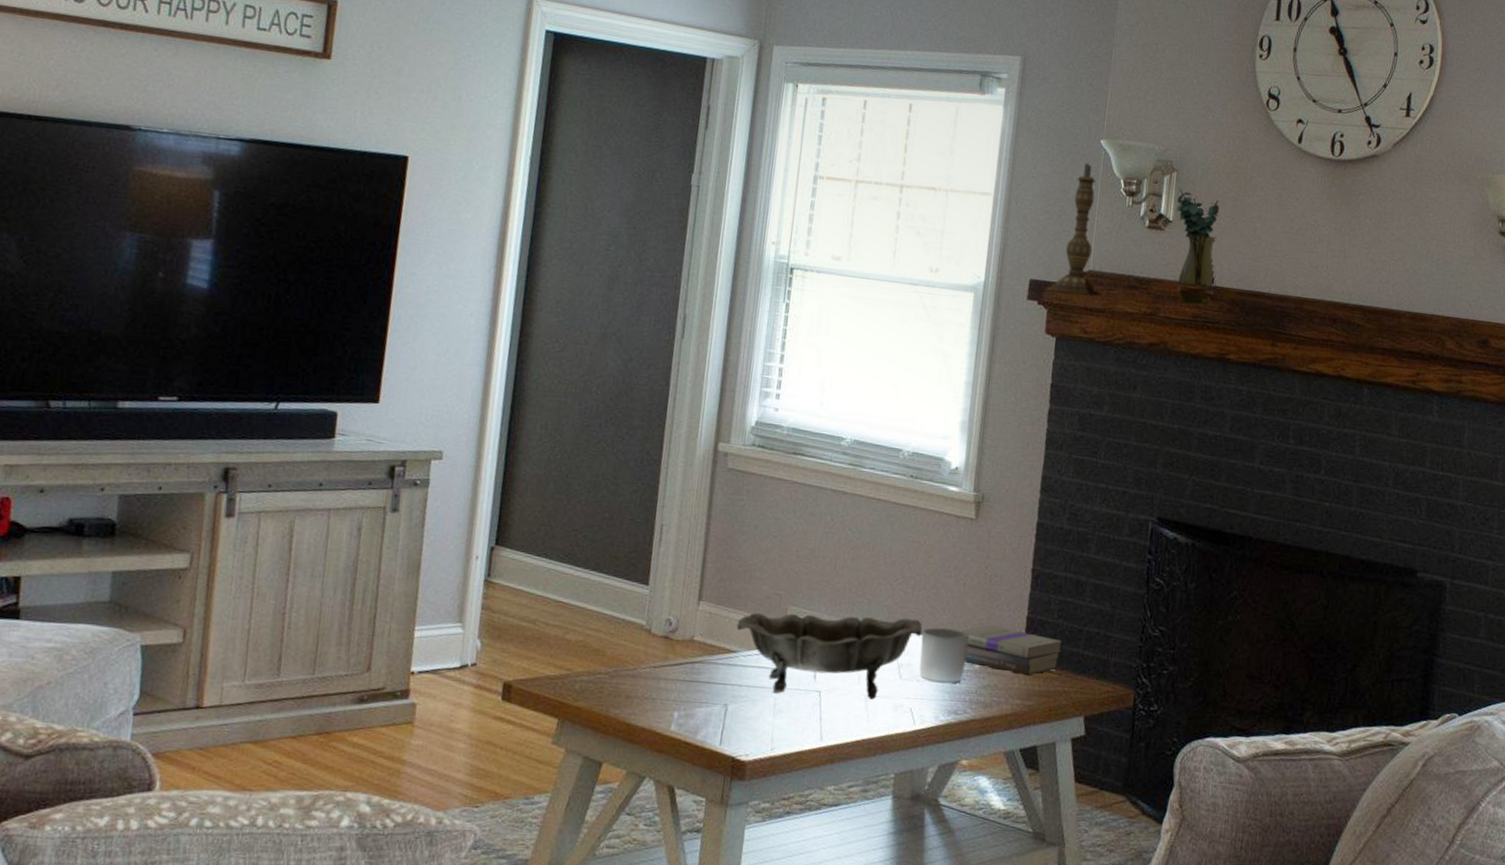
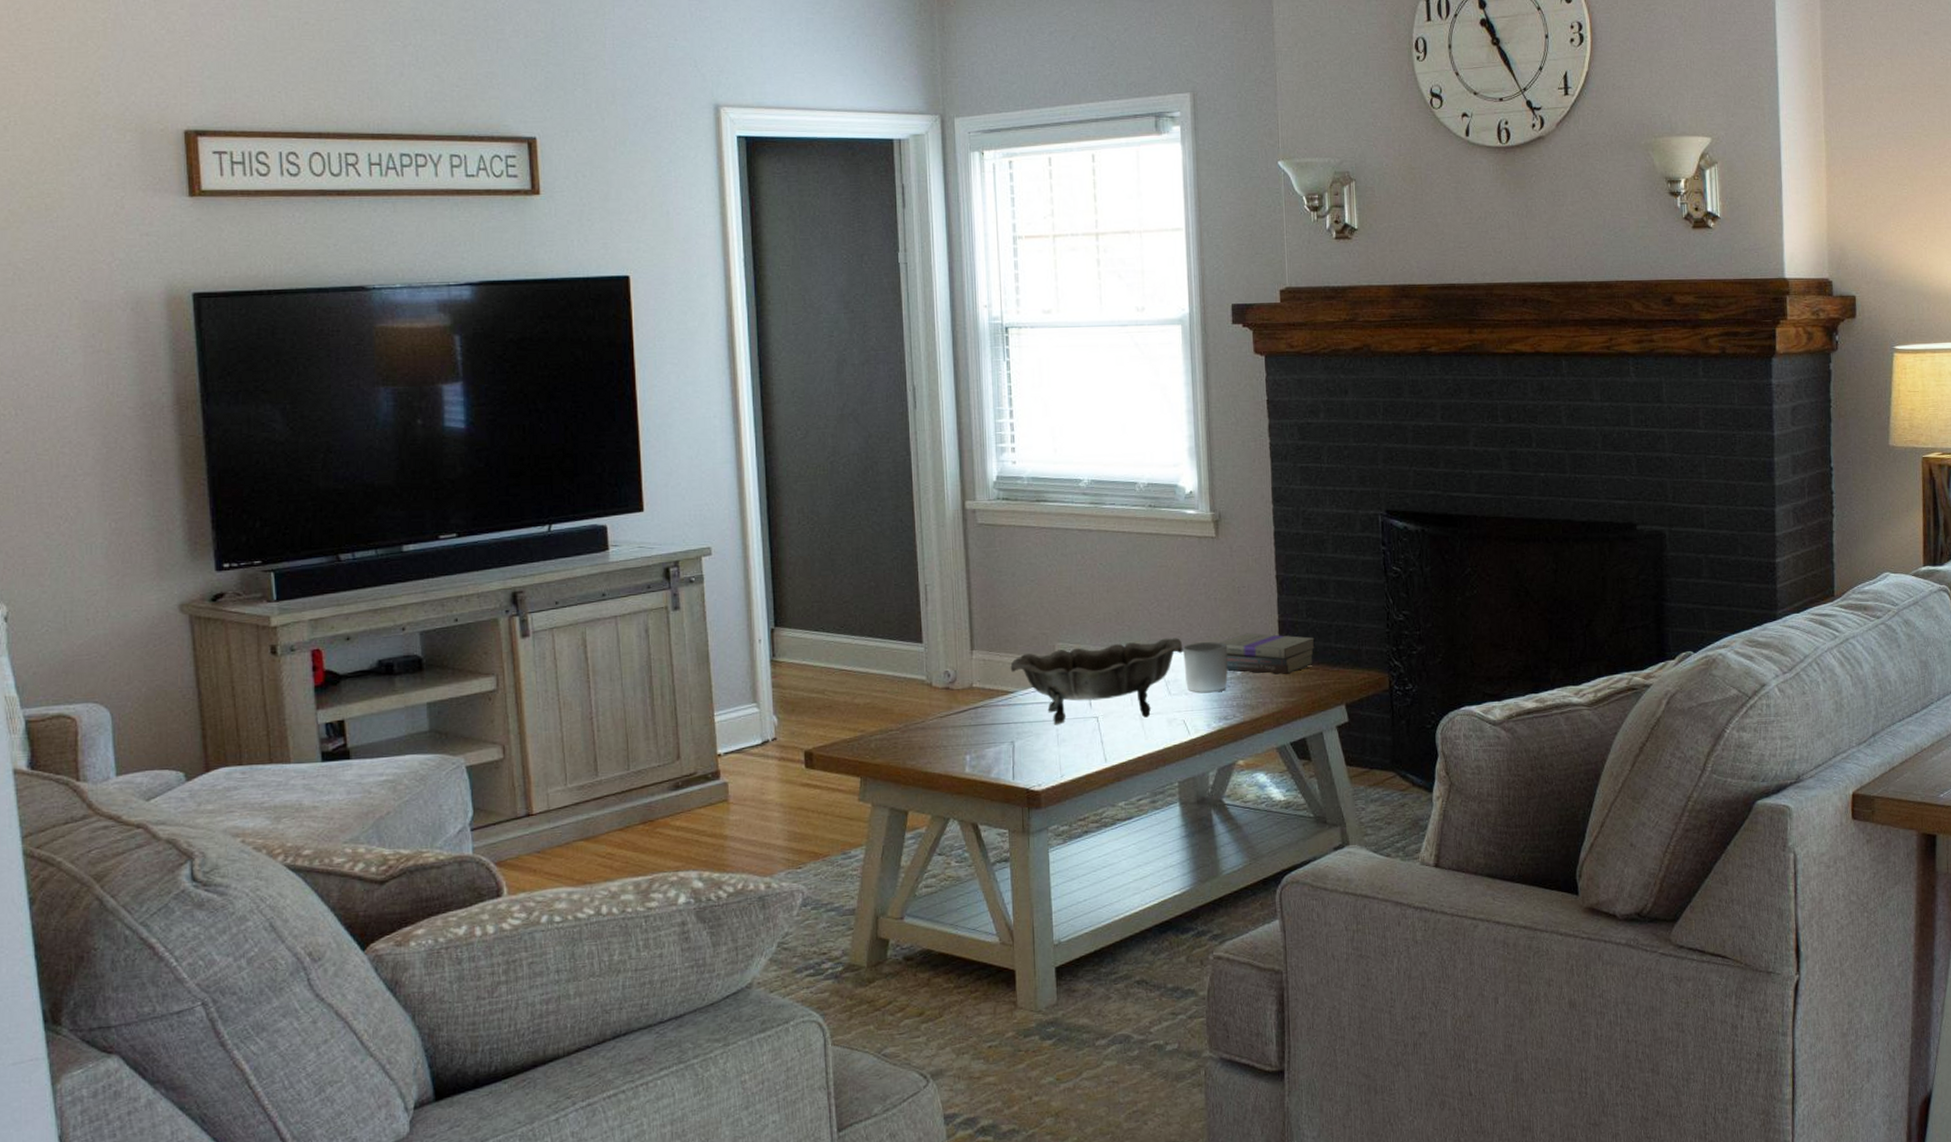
candlestick: present [1047,161,1103,296] -> none [1249,184,1302,313]
vase: present [1176,188,1220,307] -> none [1359,196,1408,306]

